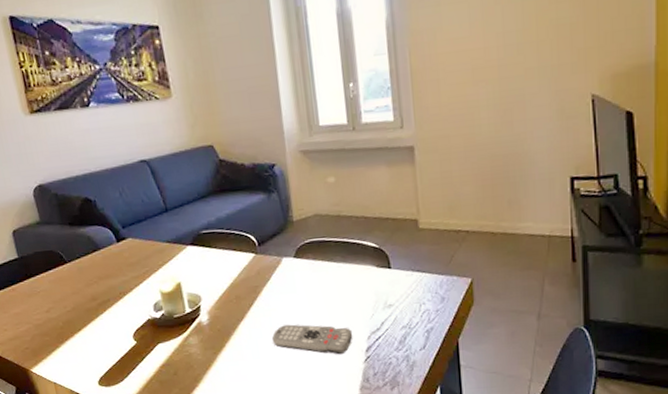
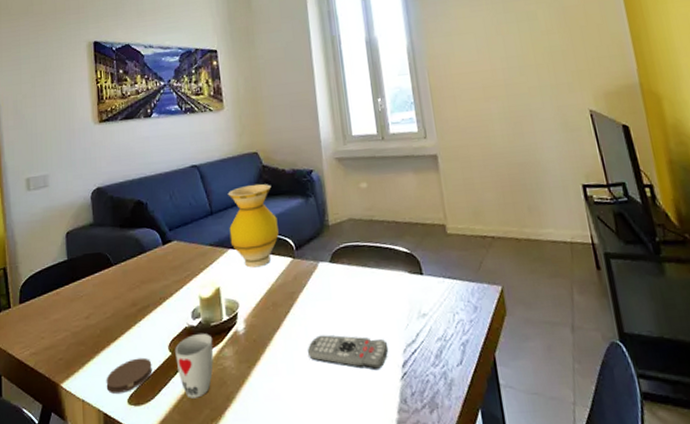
coaster: none [74,346,119,377] -> present [106,357,152,394]
cup: none [139,324,179,380] -> present [175,333,214,399]
vase: none [182,179,240,264] -> present [227,183,279,268]

